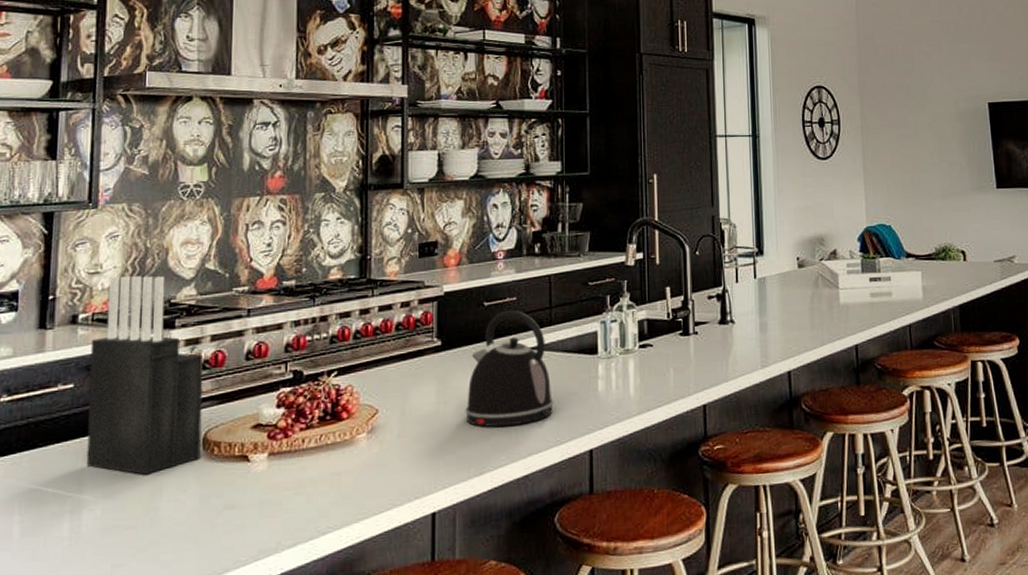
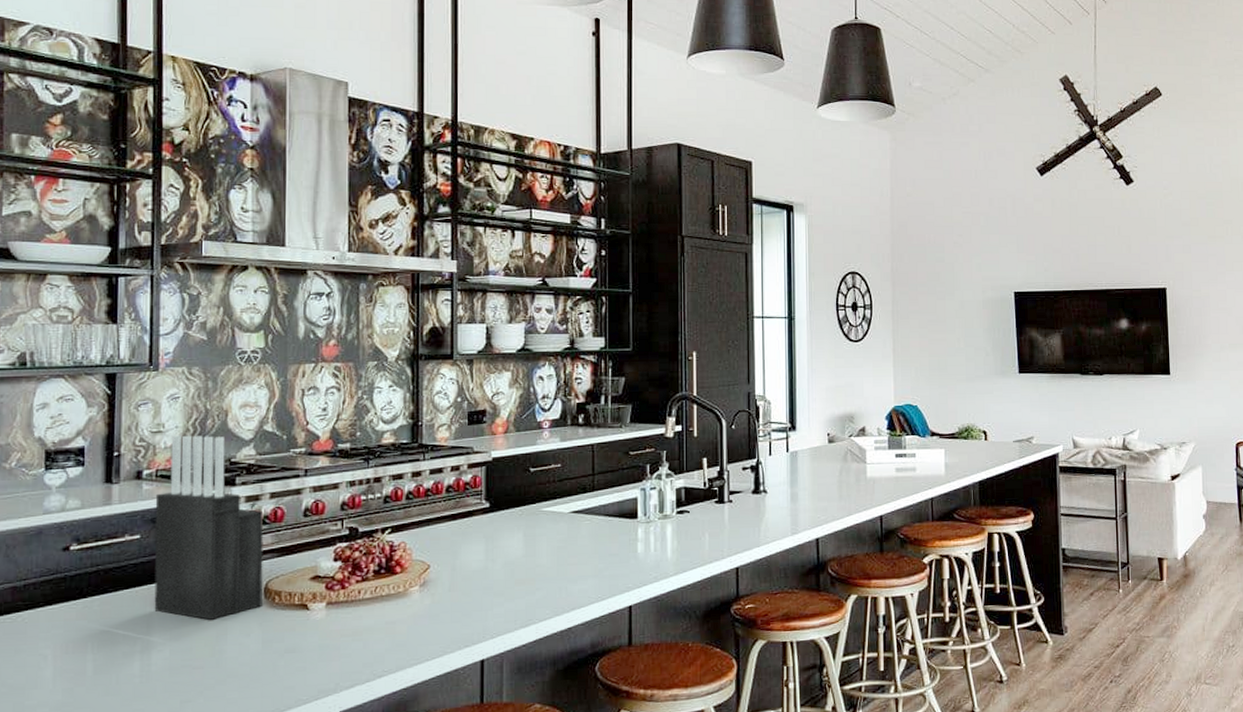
kettle: present [465,310,554,427] -> none [512,476,596,584]

